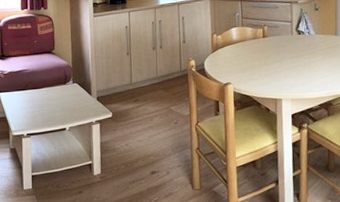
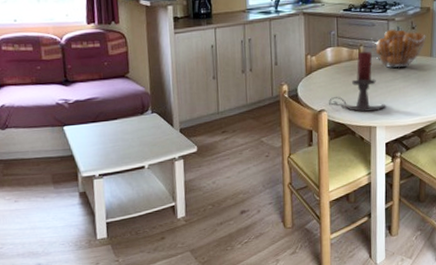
candle holder: none [233,30,292,86] -> present [328,51,386,112]
fruit basket: none [275,10,330,46] -> present [371,29,426,68]

